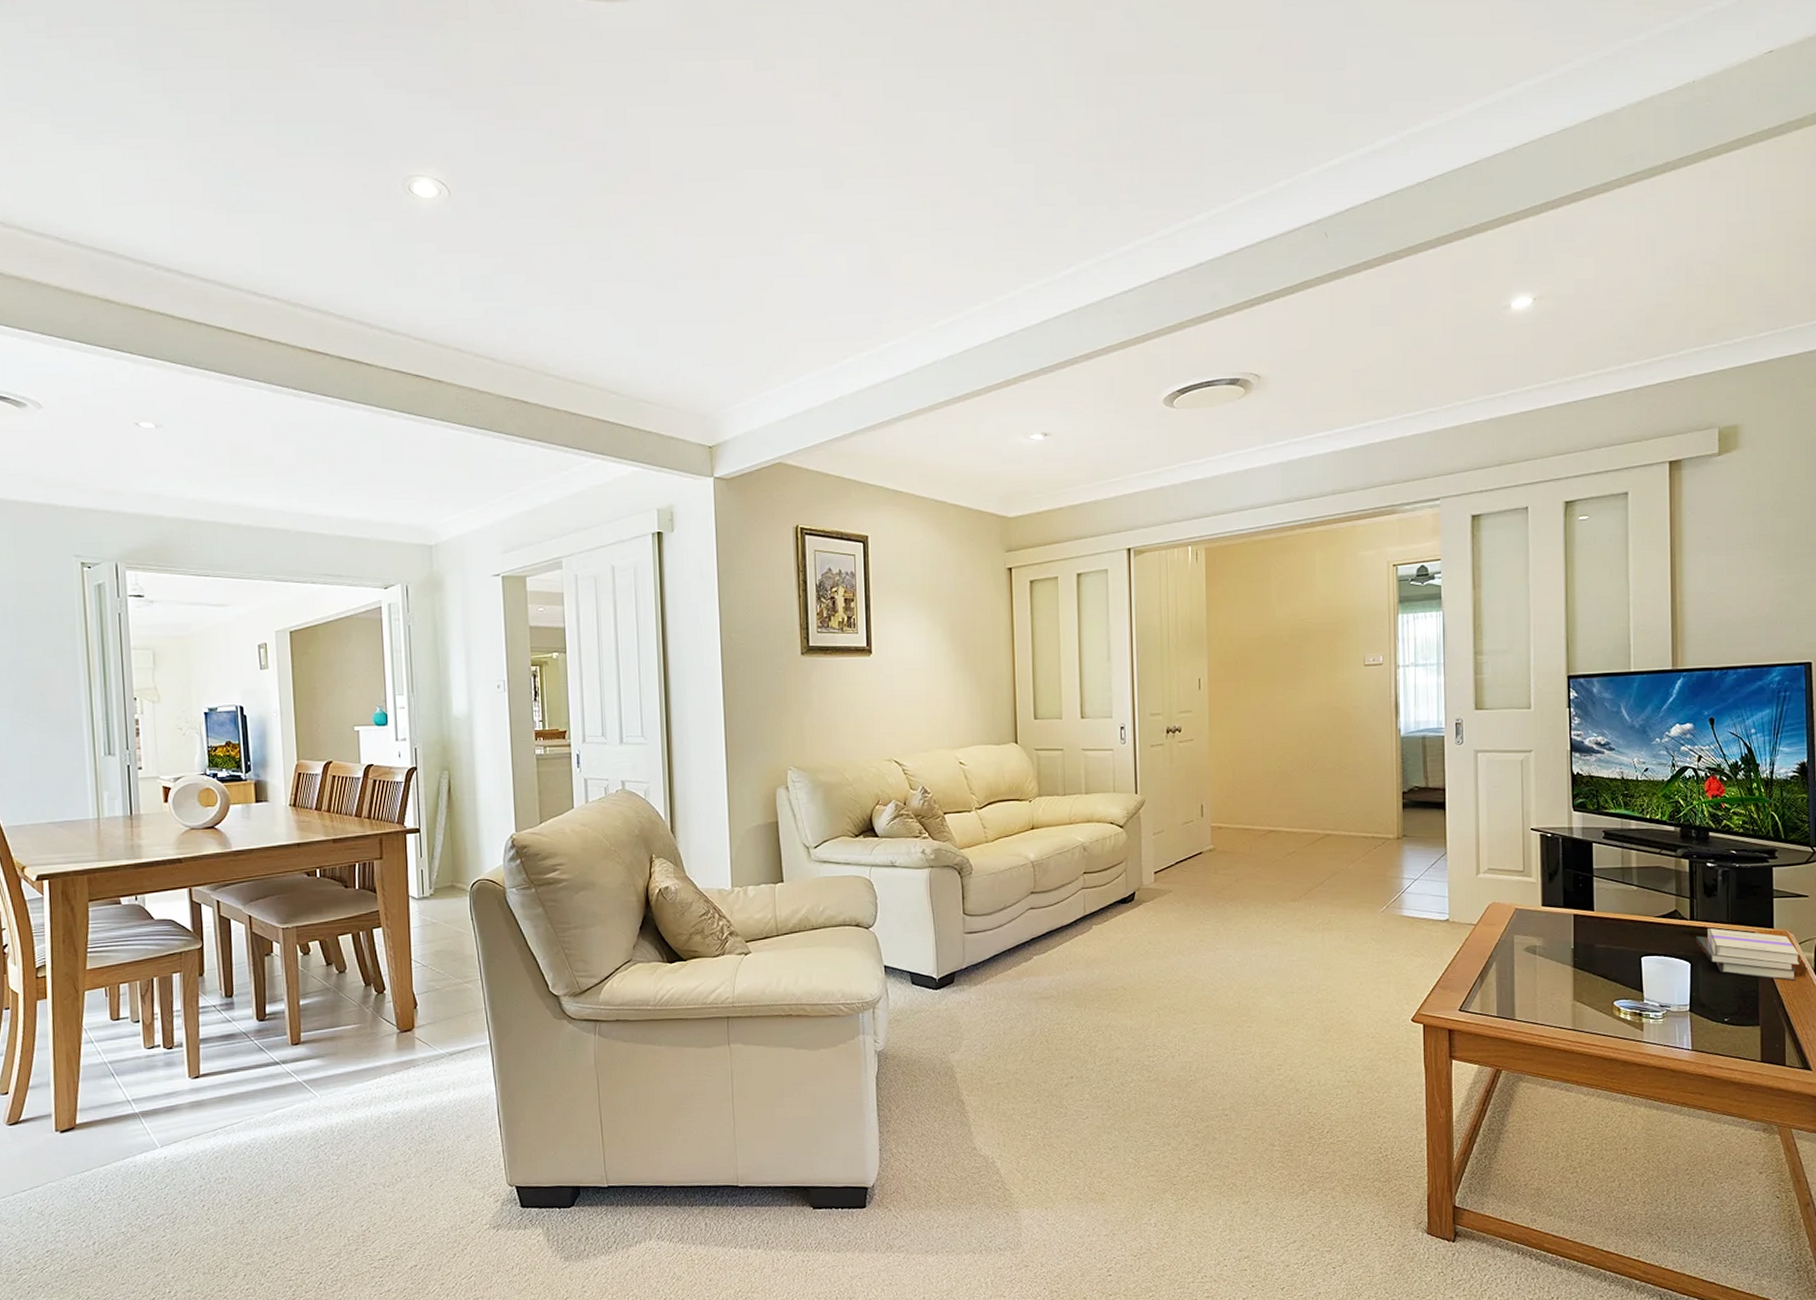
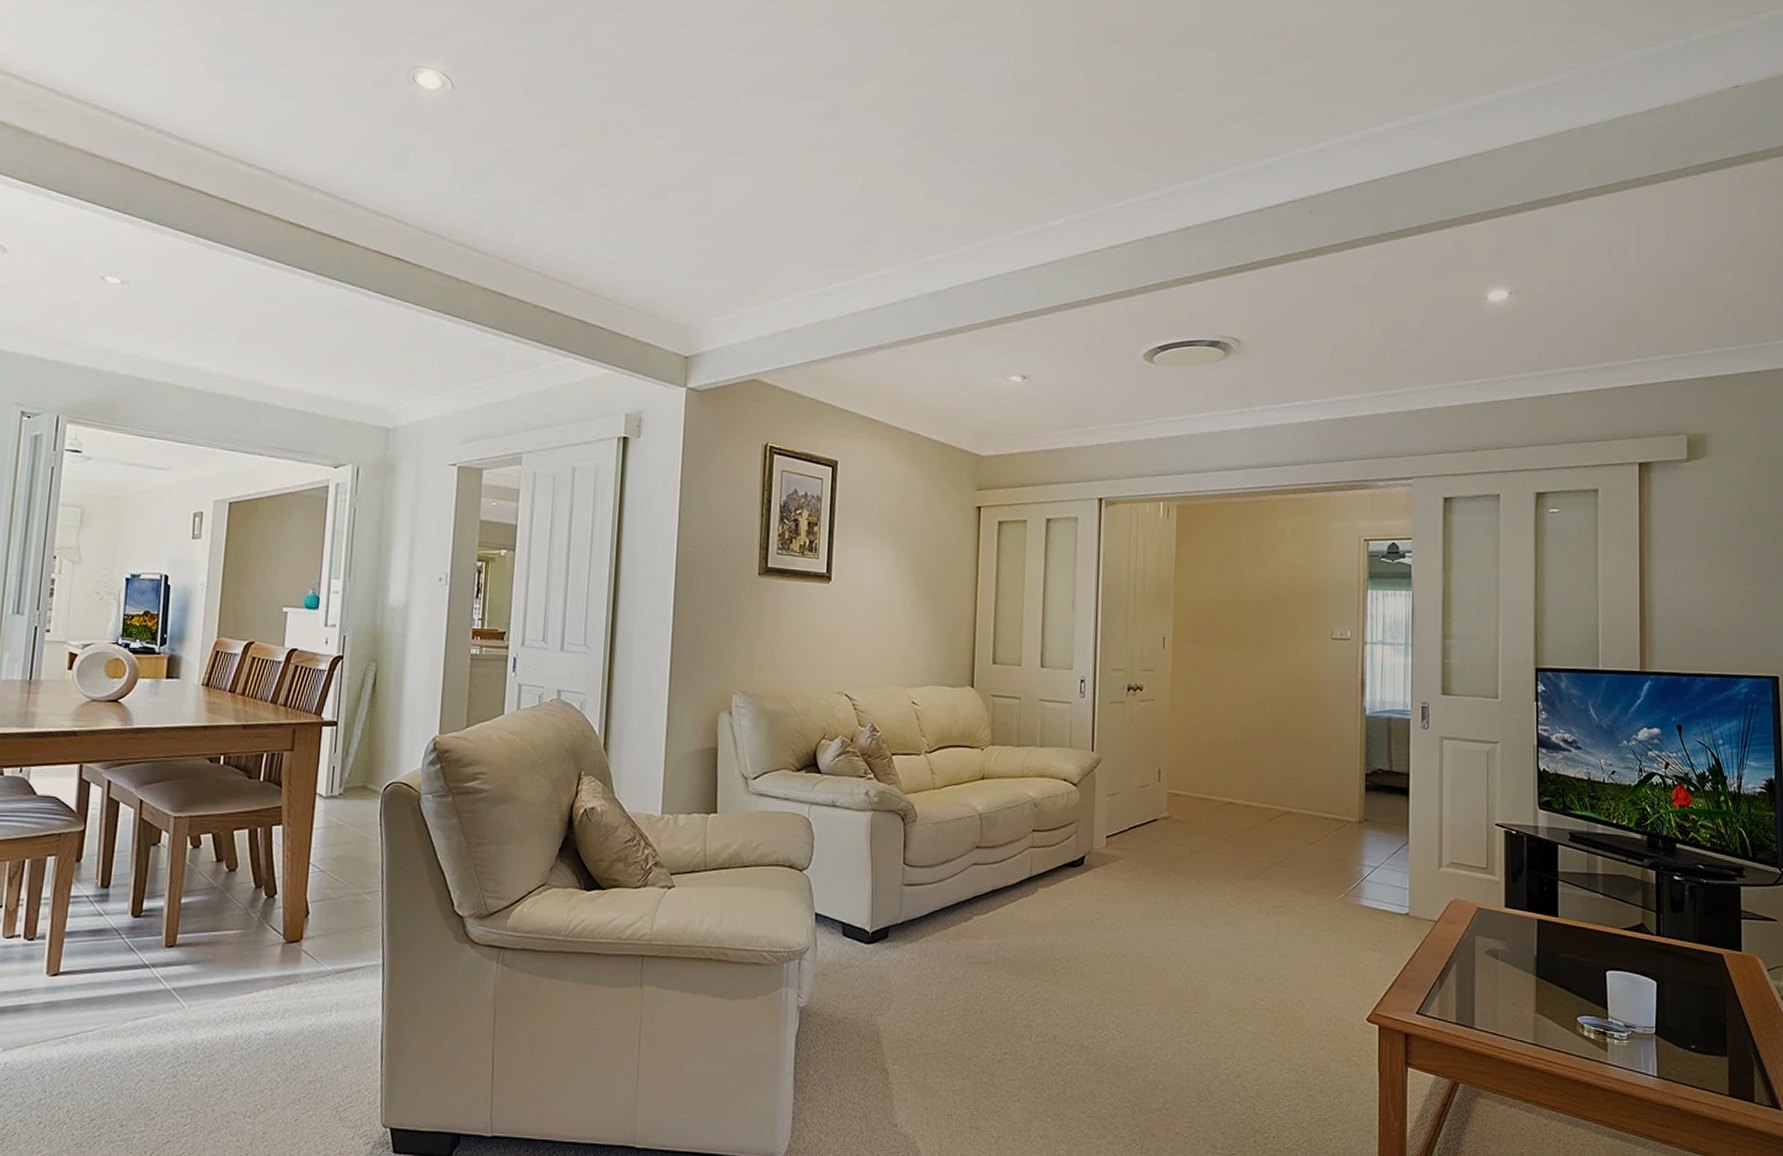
books: present [1695,927,1799,982] -> none [1662,945,1768,1011]

